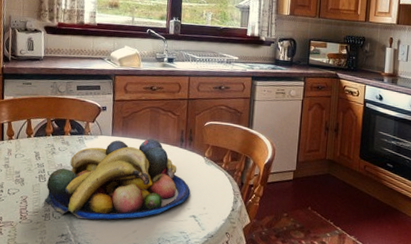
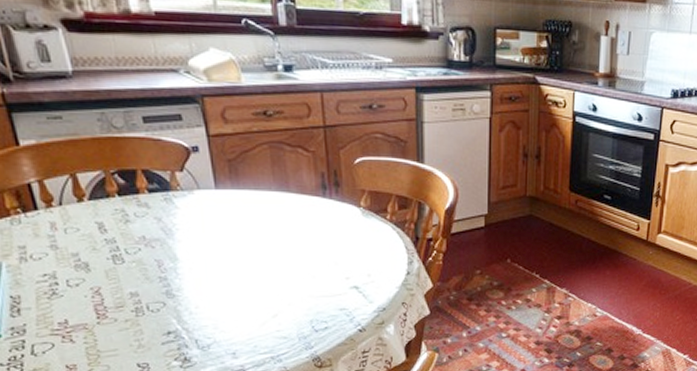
fruit bowl: present [44,138,191,220] -> none [127,188,347,309]

